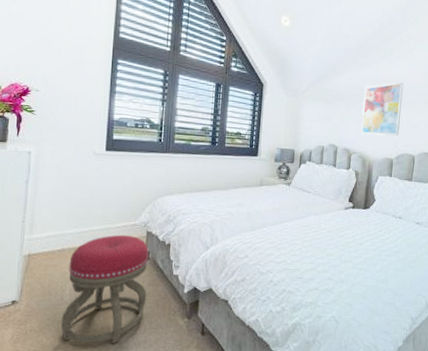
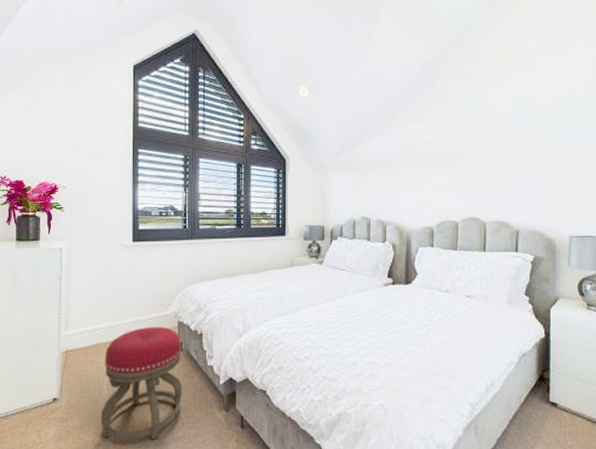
wall art: present [360,82,404,136] -> none [394,143,438,204]

